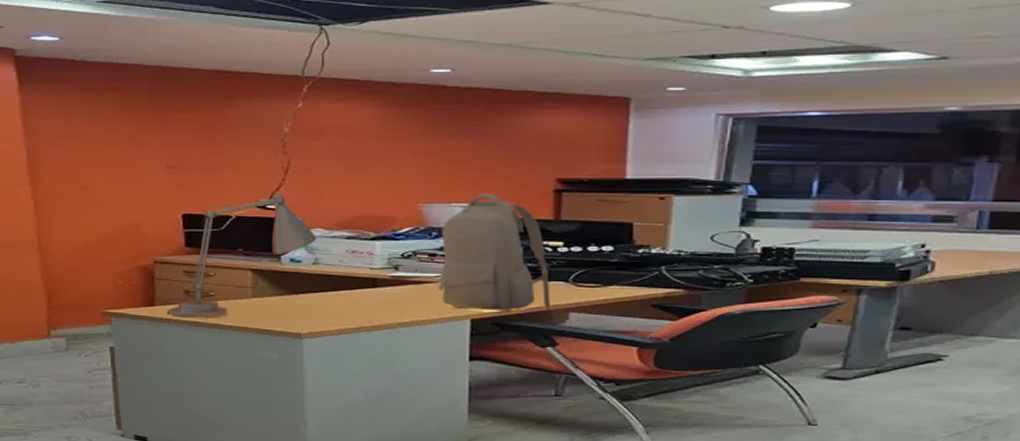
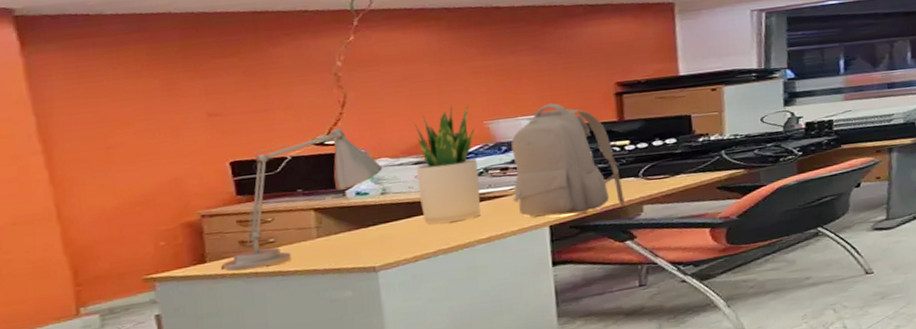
planter: none [348,182,408,302] -> present [414,103,481,225]

